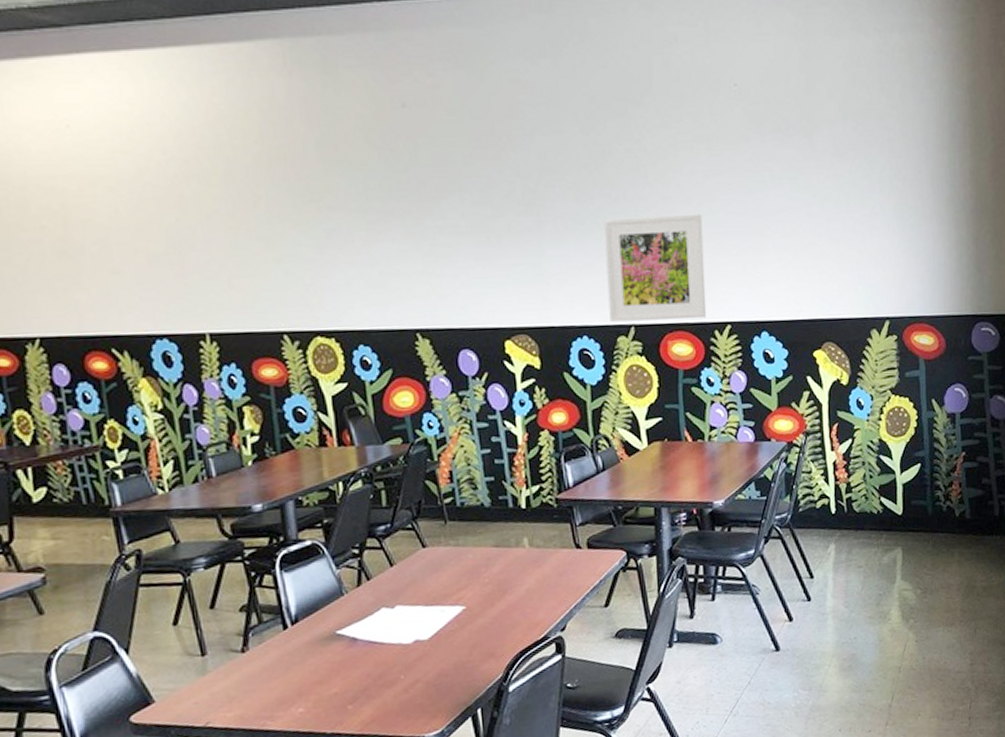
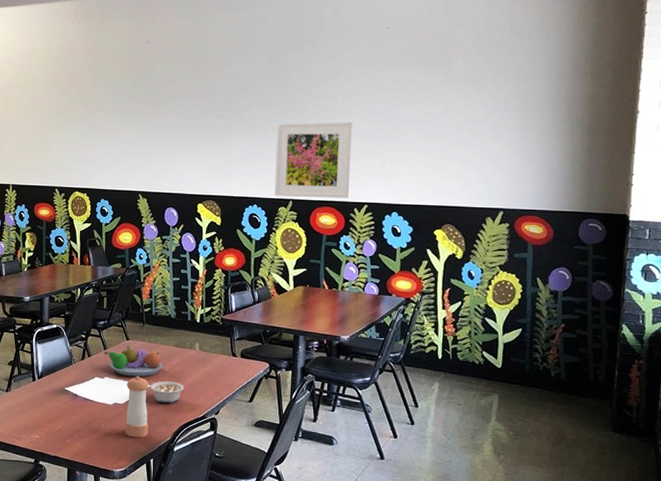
fruit bowl: none [390,554,481,599] -> present [104,345,163,377]
pepper shaker: none [429,596,470,685] -> present [125,376,149,438]
legume: none [461,595,514,629] -> present [147,381,184,404]

